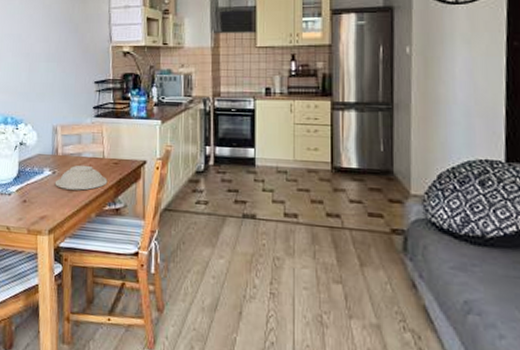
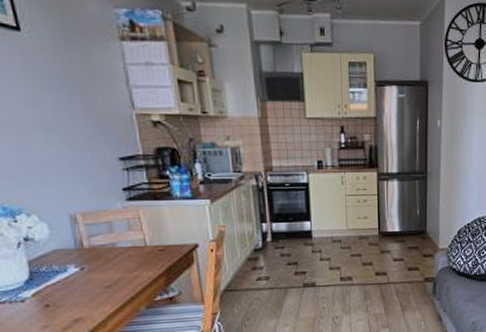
bowl: present [55,165,108,191] -> none [85,255,155,286]

